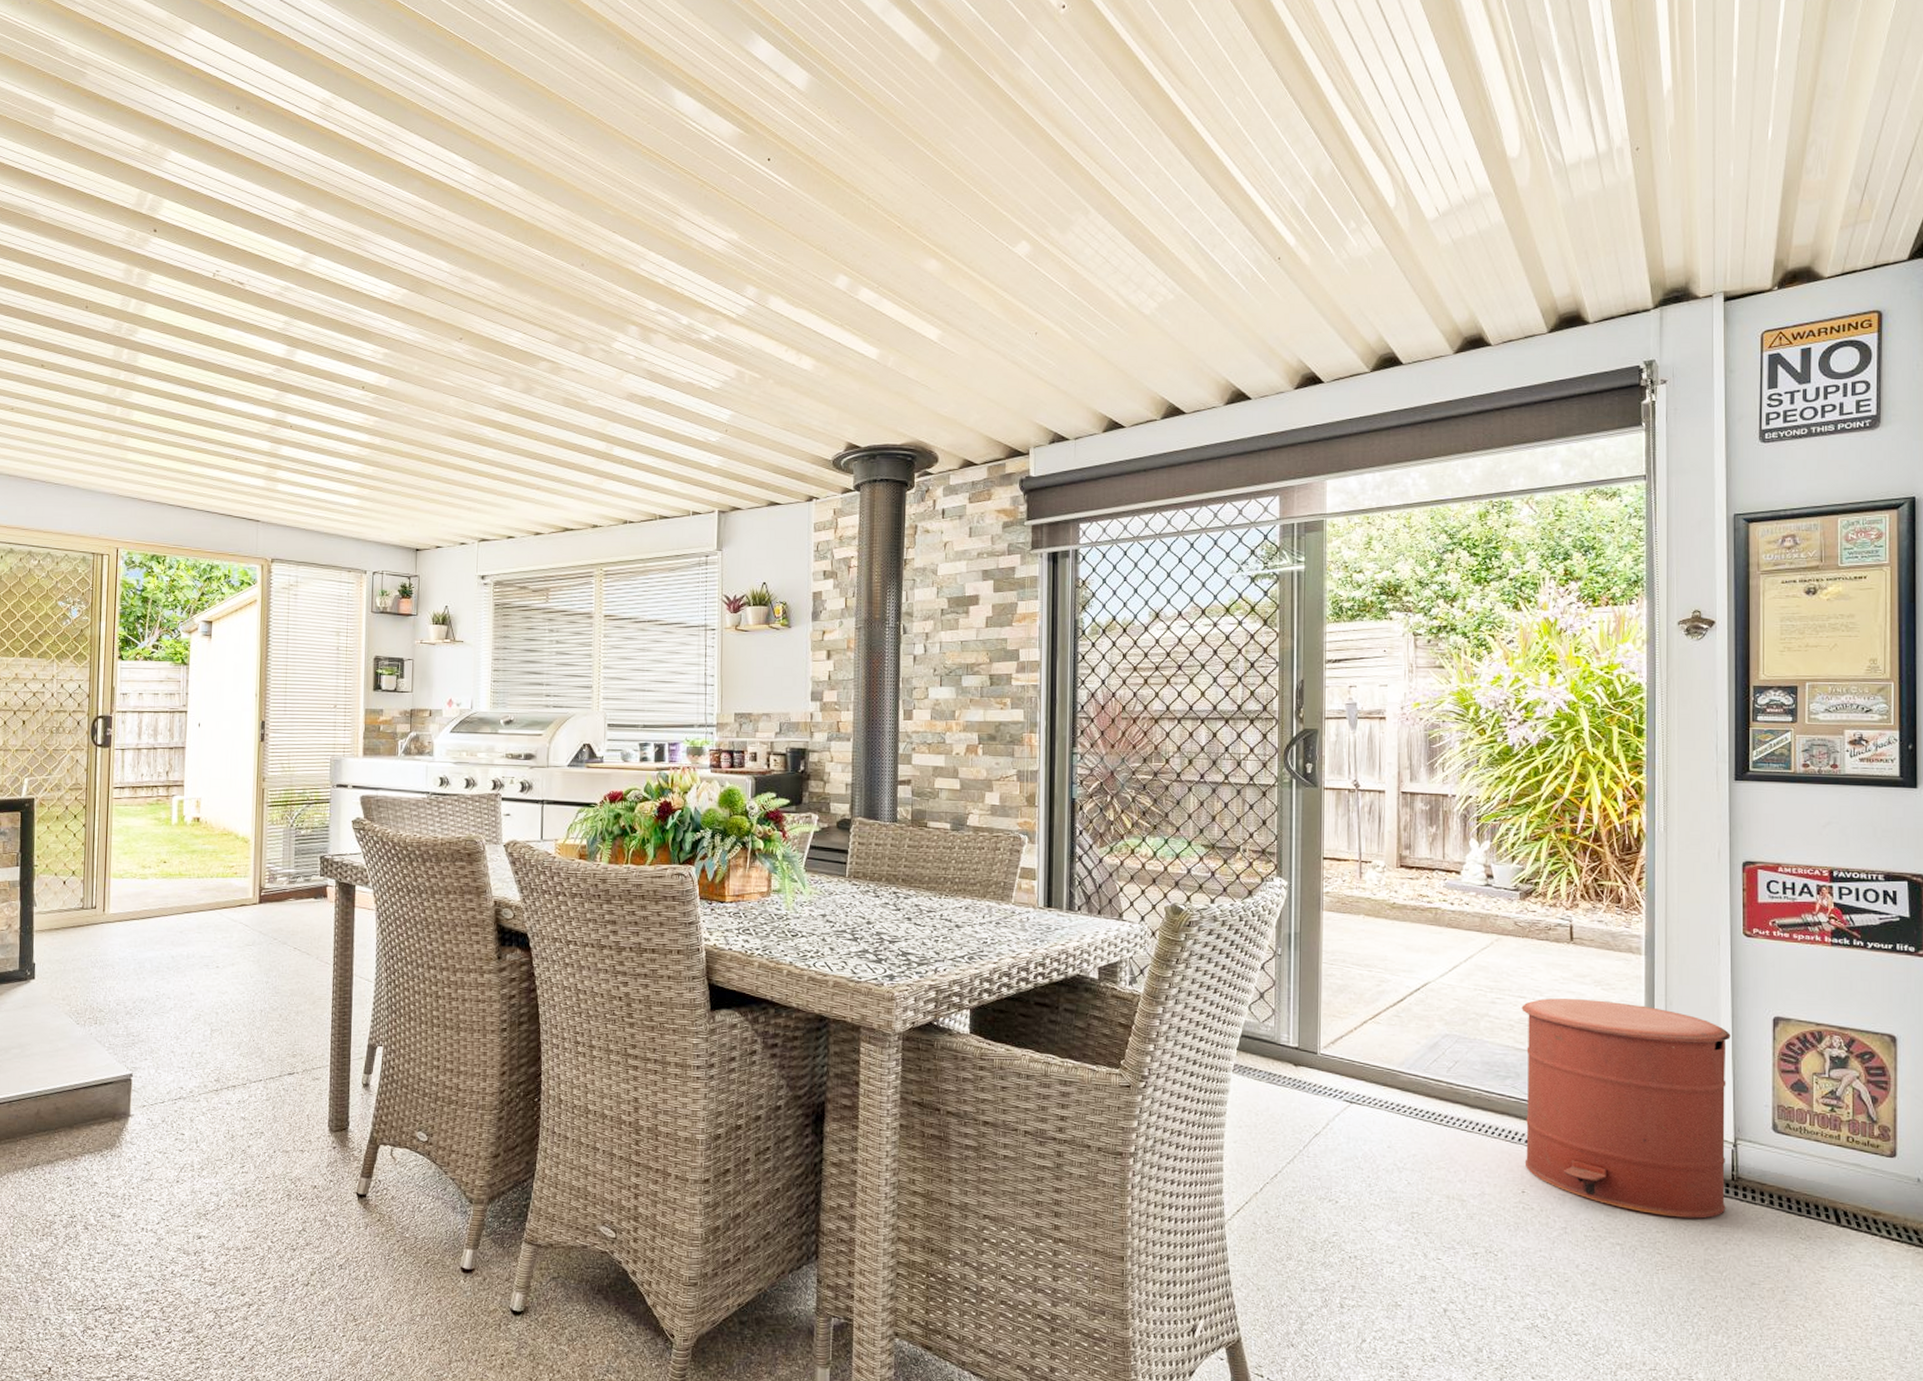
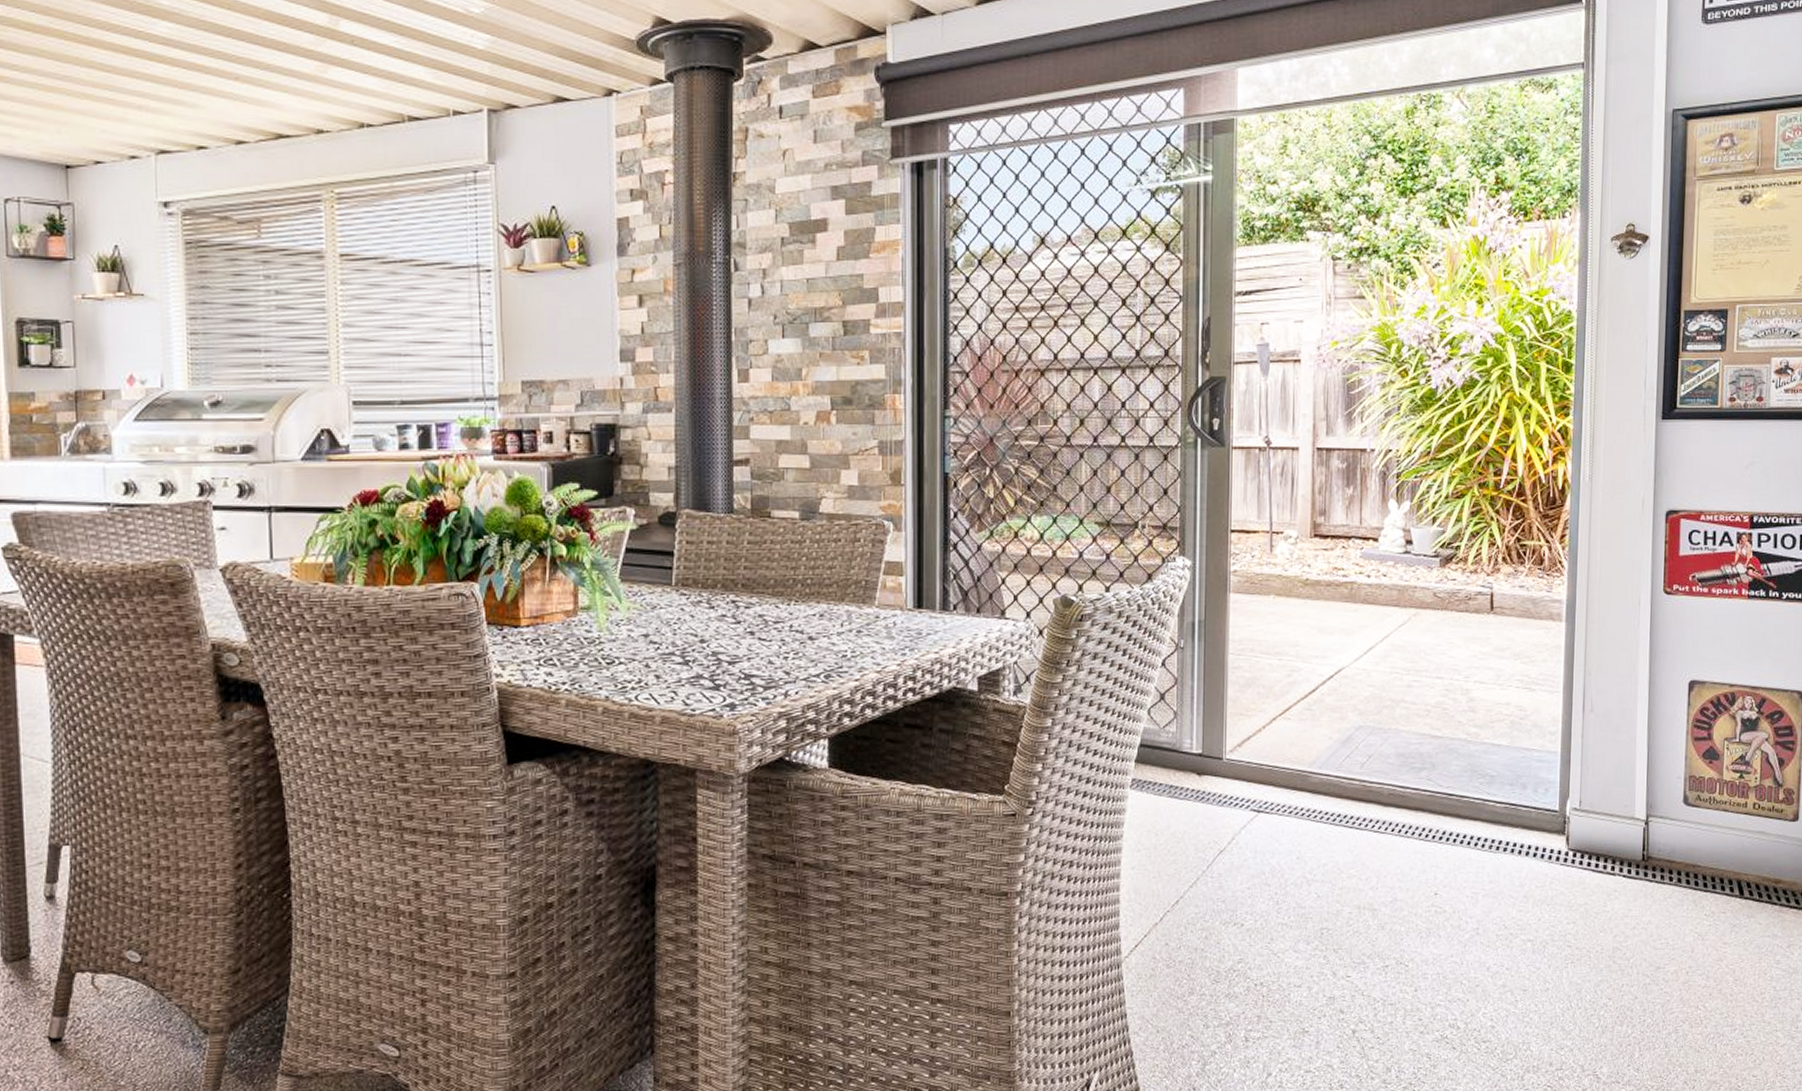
trash can: present [1521,998,1731,1219] -> none [1438,675,1647,906]

